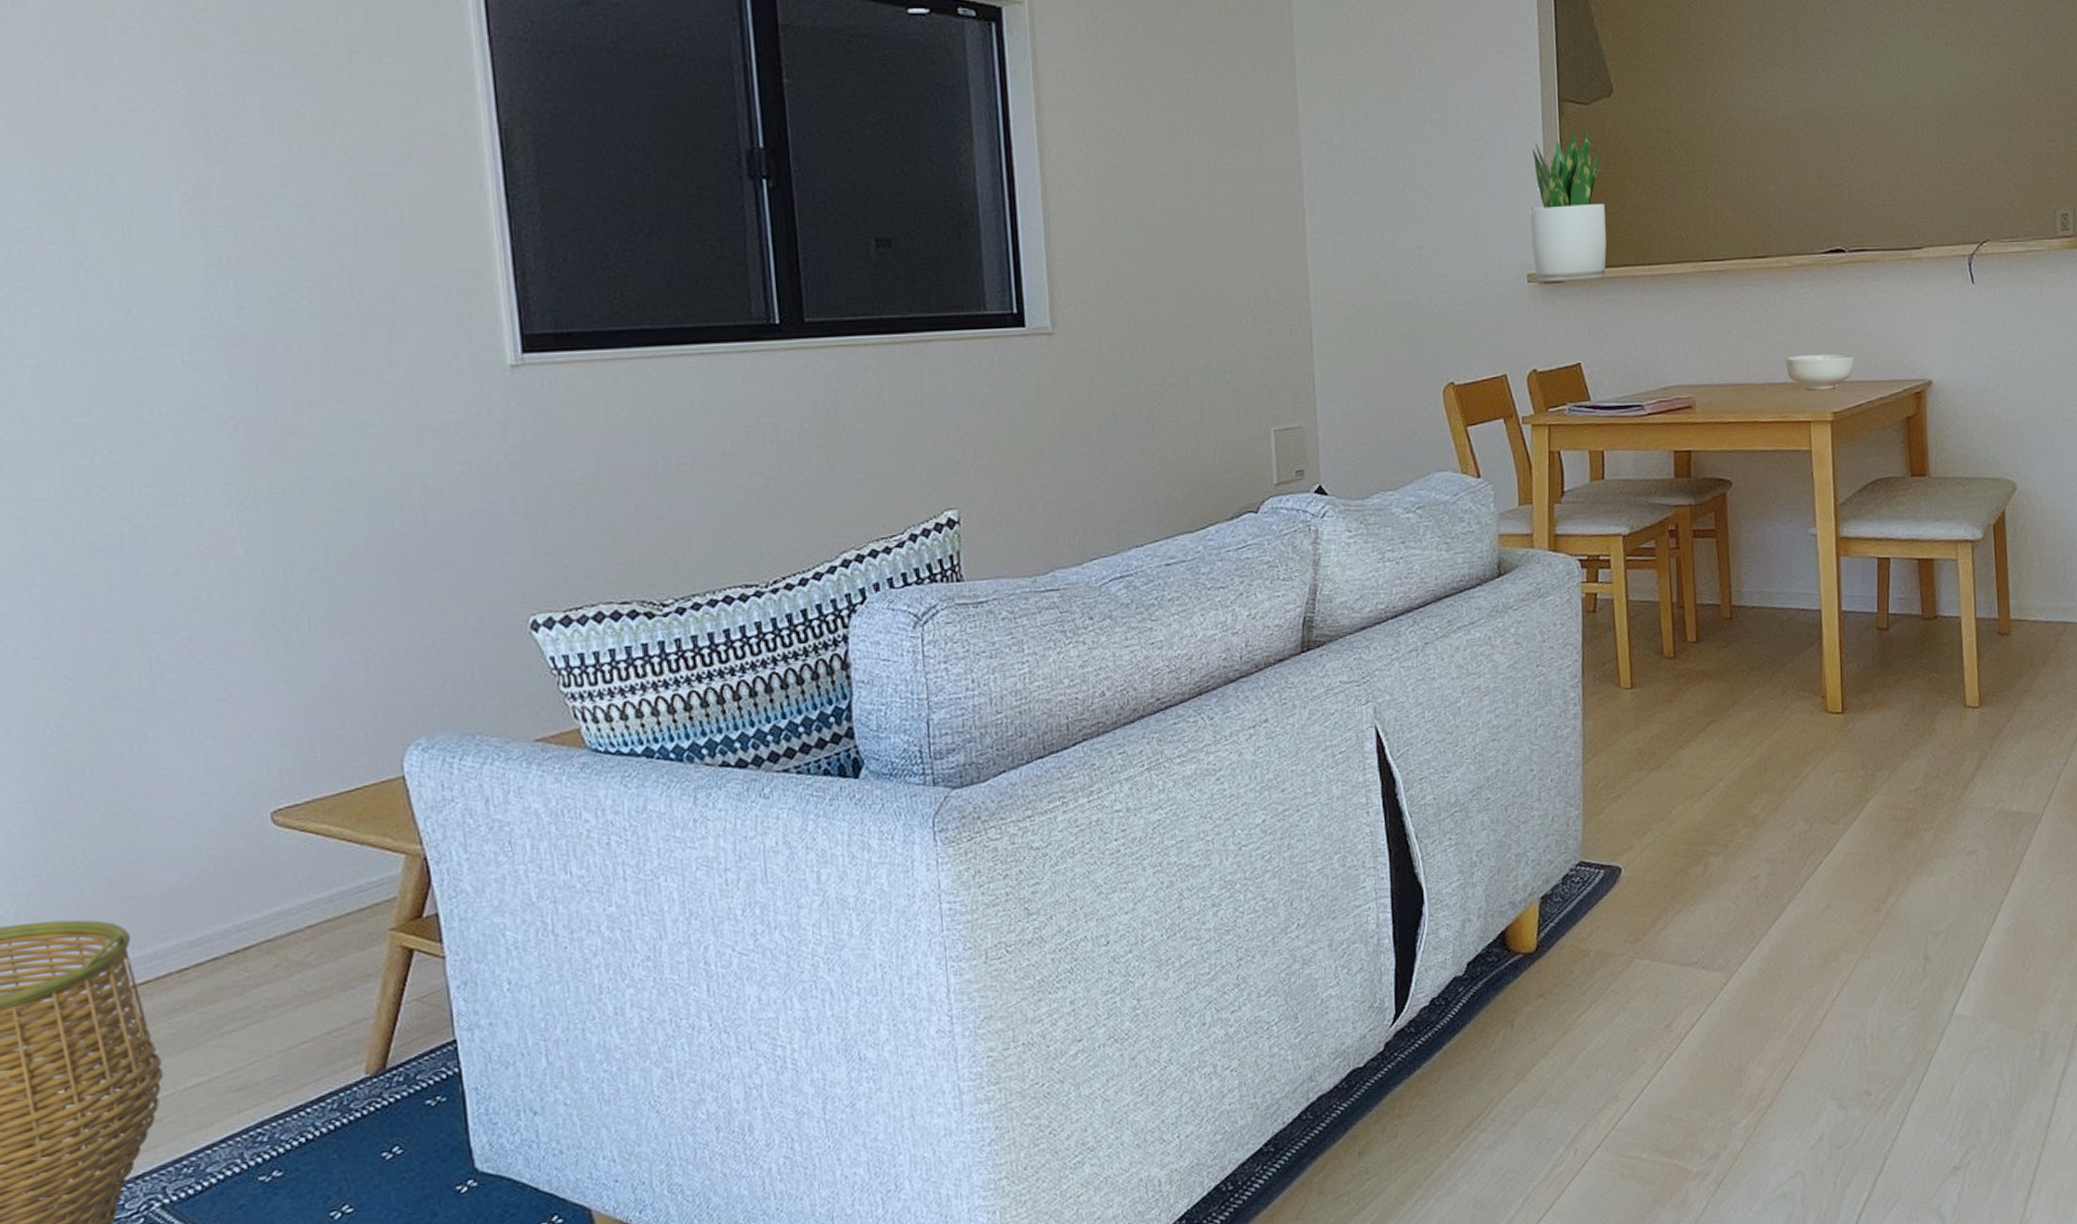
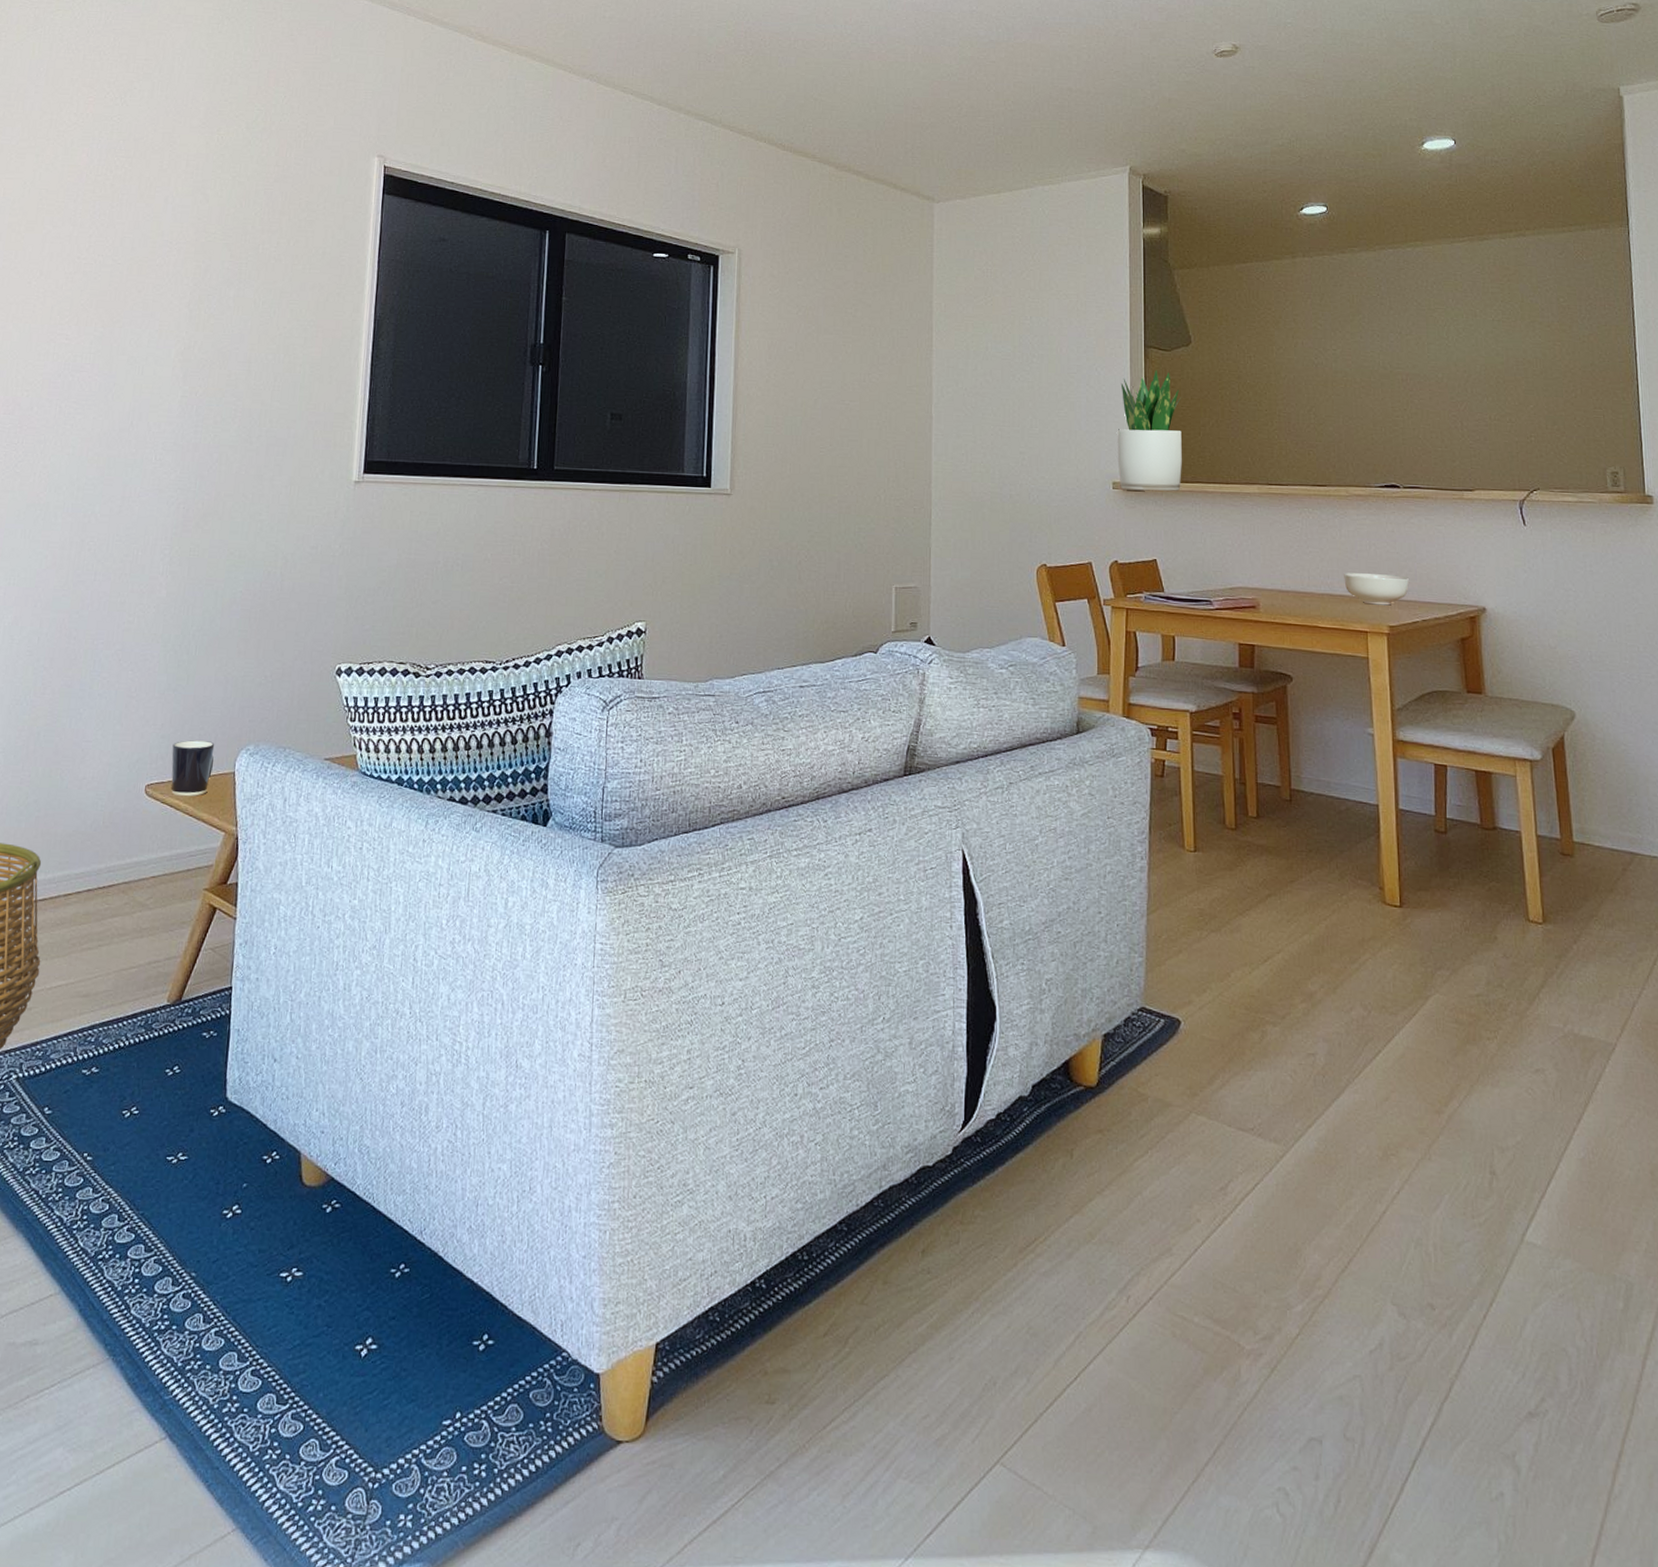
mug: none [301,741,370,820] -> present [171,740,215,797]

